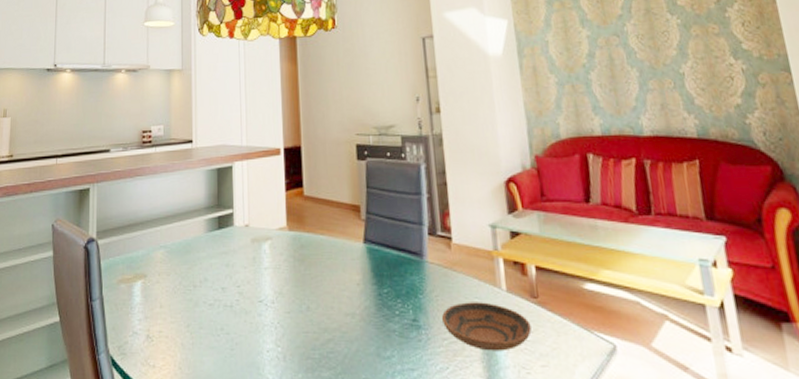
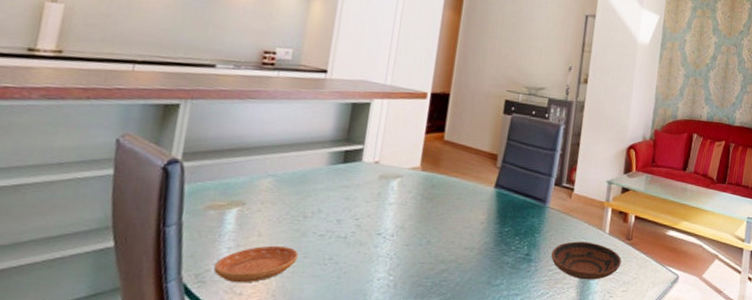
saucer: none [131,316,195,355] -> present [214,245,299,283]

